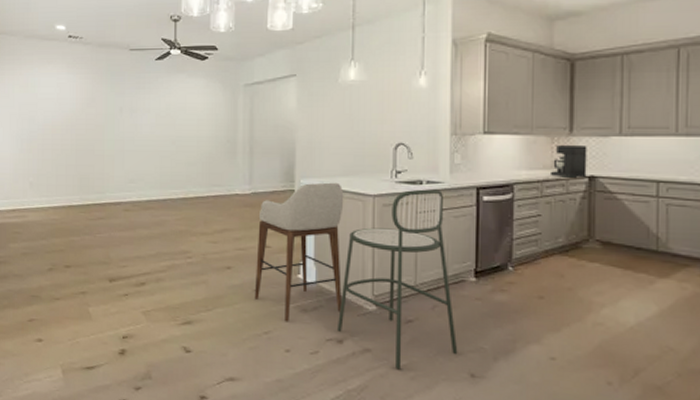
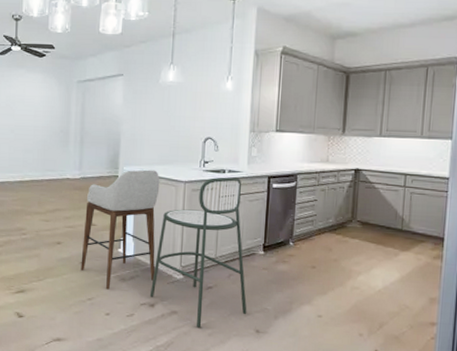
coffee maker: present [549,145,587,178] -> none [325,143,355,170]

